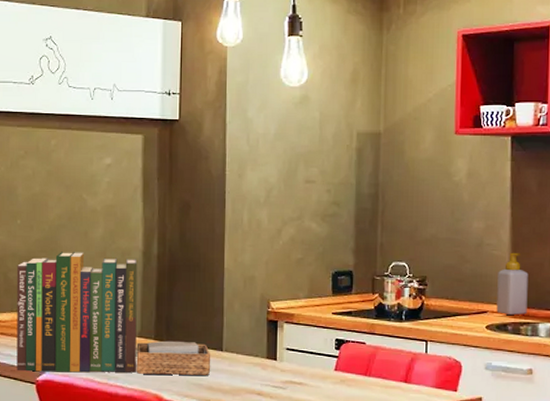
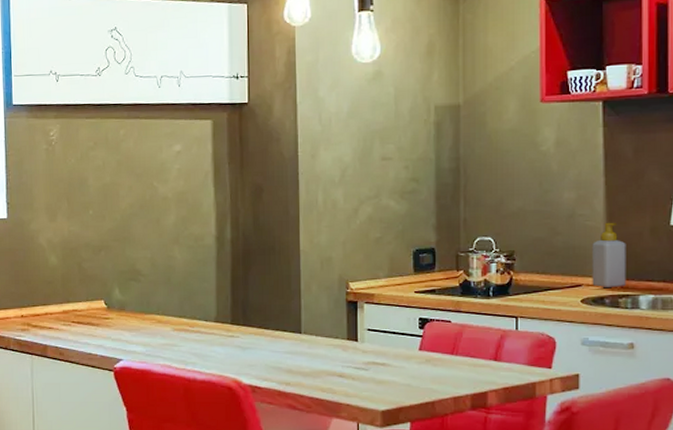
books: present [16,252,138,373] -> none [91,240,213,359]
napkin holder: present [136,340,211,375] -> none [213,324,290,360]

